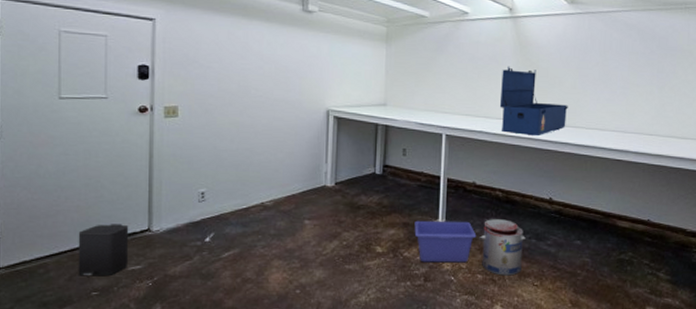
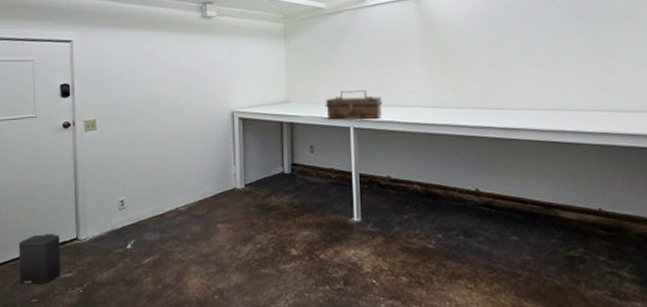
storage bin: present [414,220,477,263] -> none [328,219,397,265]
toolbox: none [420,99,475,129] -> present [325,90,383,120]
paint can: present [479,219,526,276] -> none [400,215,452,278]
tool box: present [499,66,568,137] -> none [408,49,487,122]

